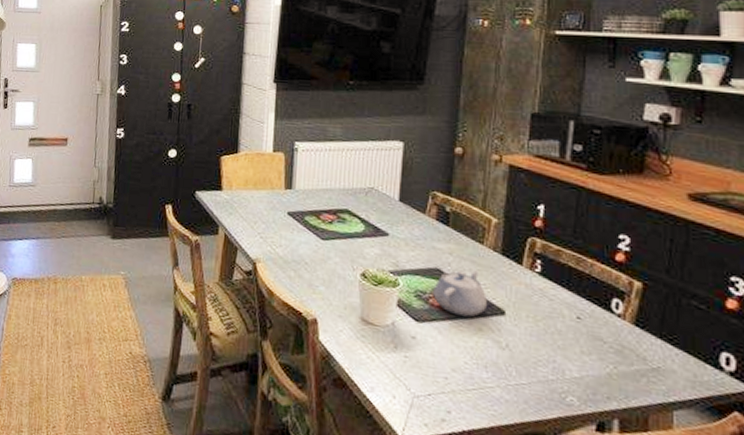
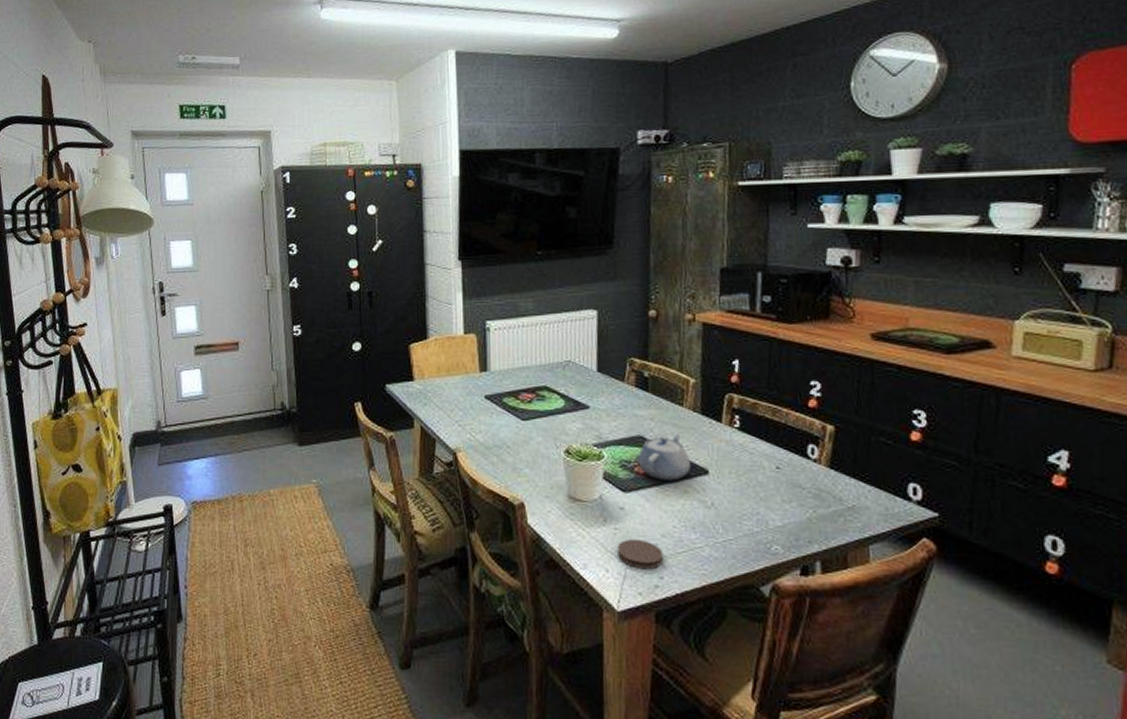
coaster: none [406,368,453,402] -> present [617,538,664,568]

